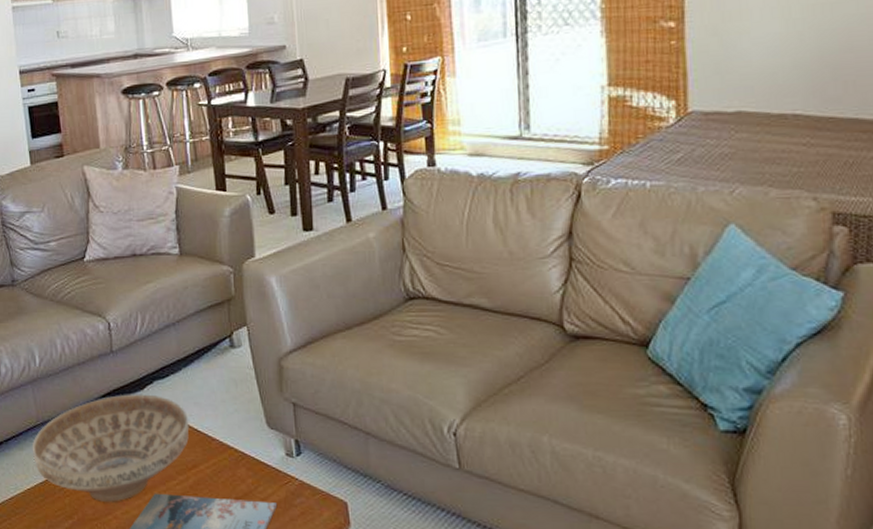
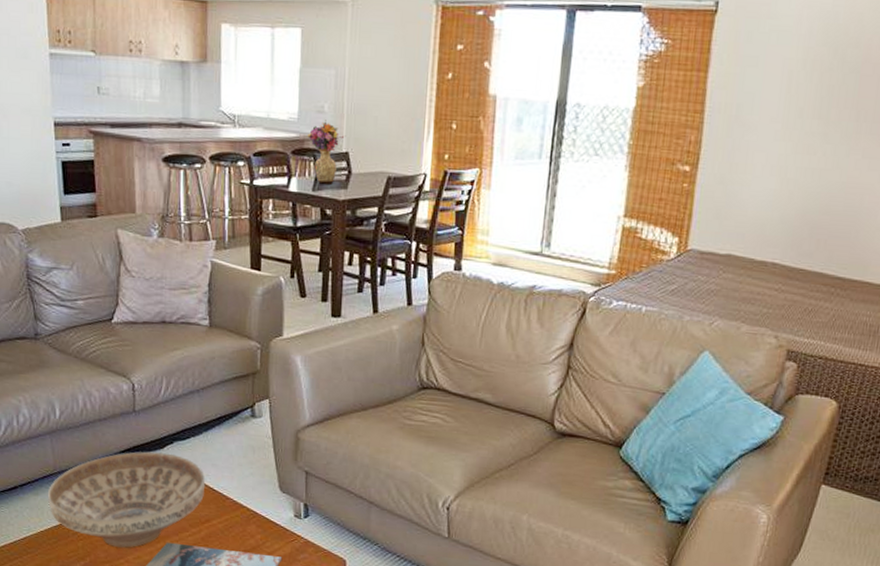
flower arrangement: none [260,30,299,96] -> present [308,120,346,186]

